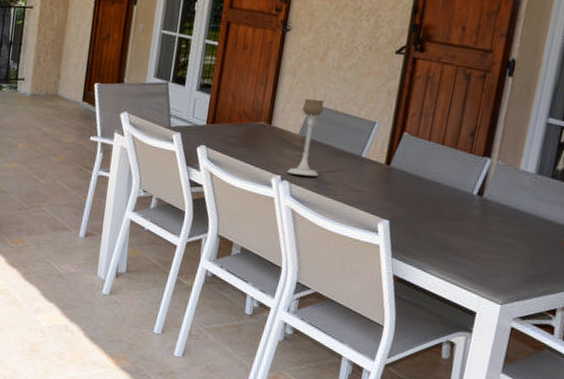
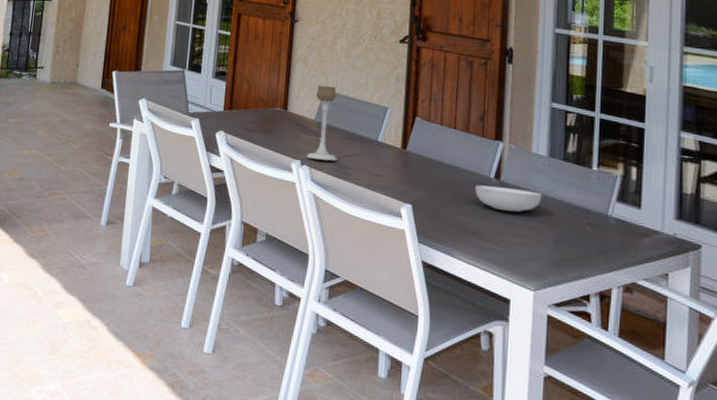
serving bowl: none [455,201,524,229] -> present [475,185,543,212]

